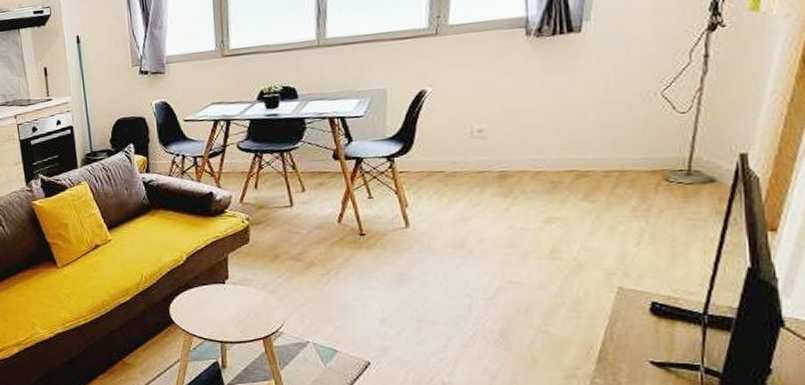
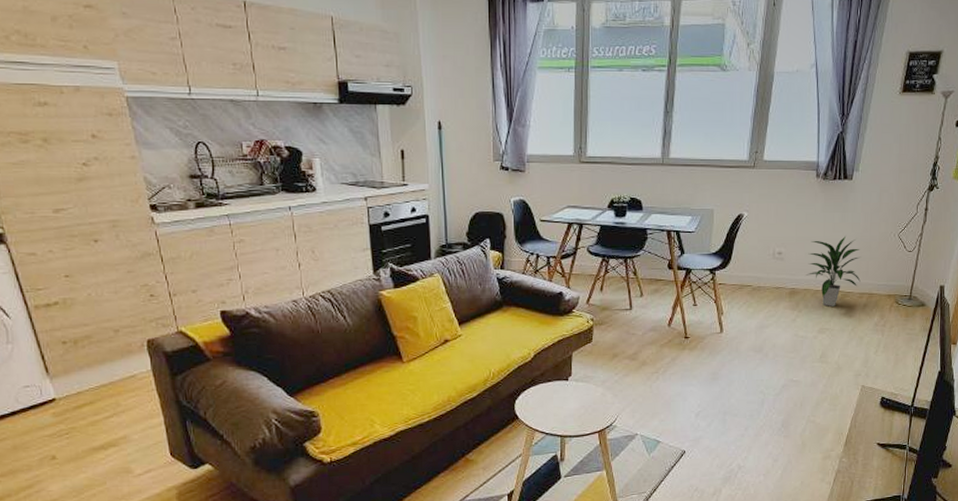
indoor plant: none [519,102,605,190] -> present [805,236,861,307]

